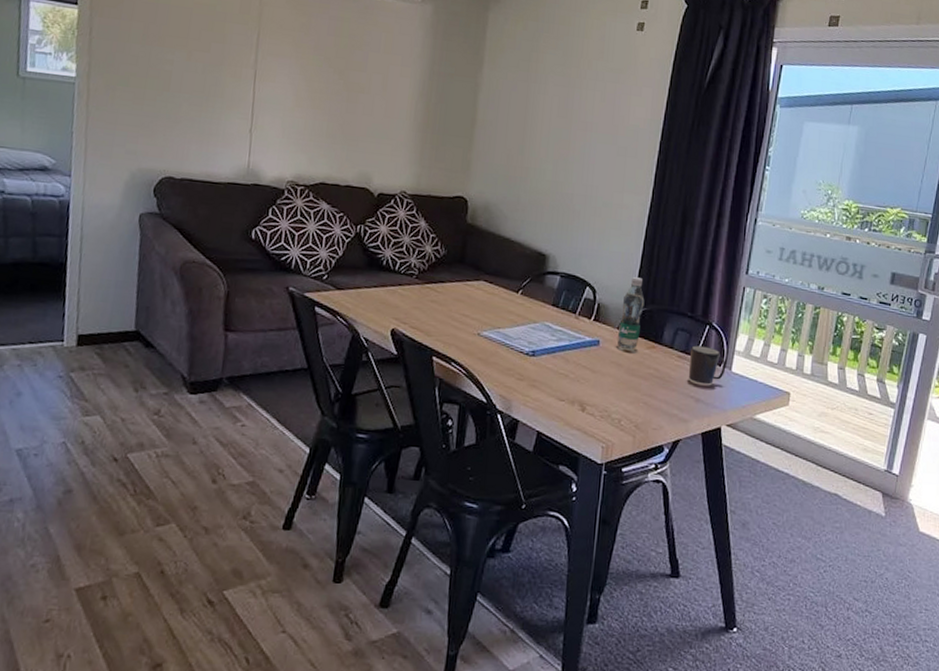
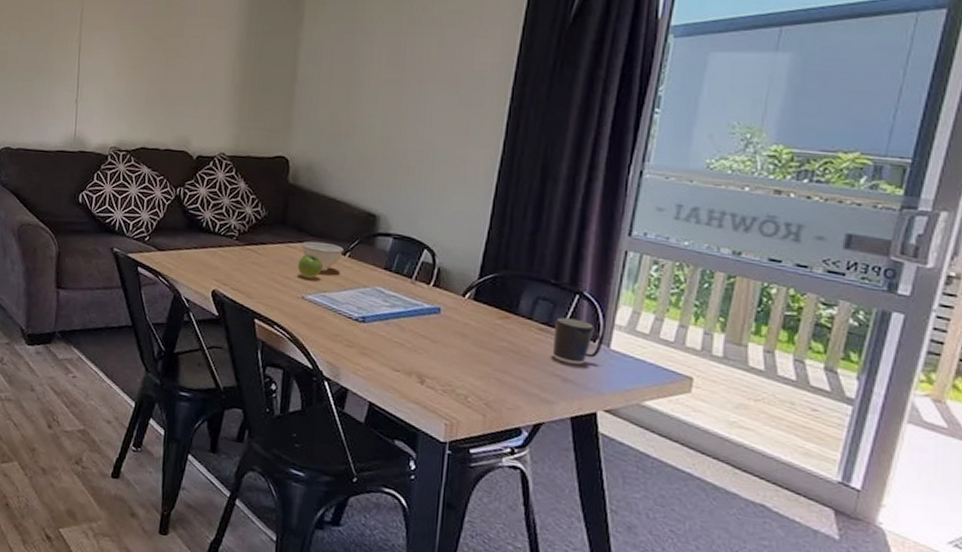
fruit: none [475,291,497,315] -> present [298,253,323,278]
bowl: none [478,279,516,308] -> present [301,241,343,271]
bottle: present [617,277,645,351] -> none [461,239,496,320]

